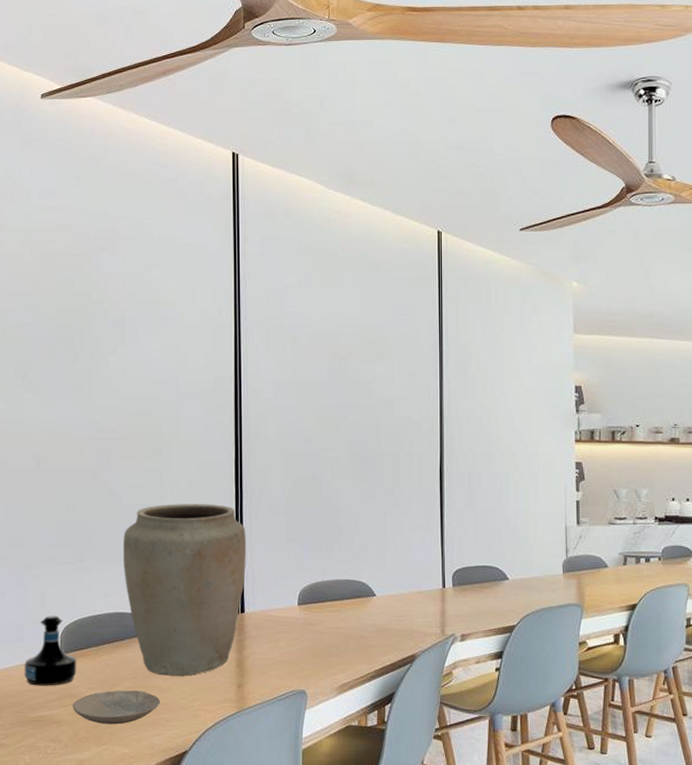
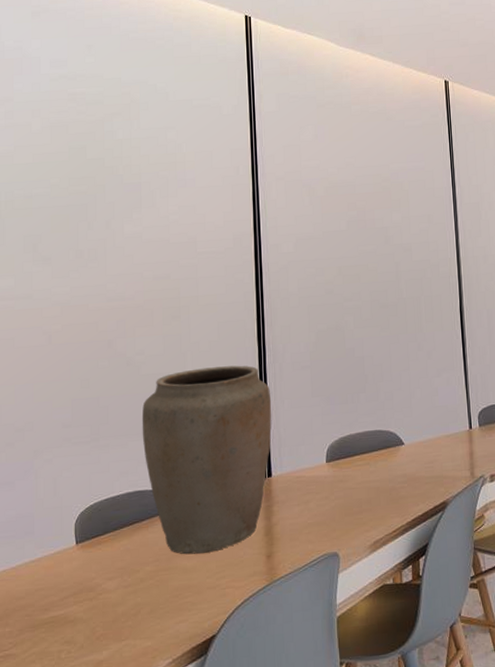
tequila bottle: present [24,615,77,686] -> none [35,501,93,583]
plate: present [73,690,161,725] -> none [89,574,185,617]

